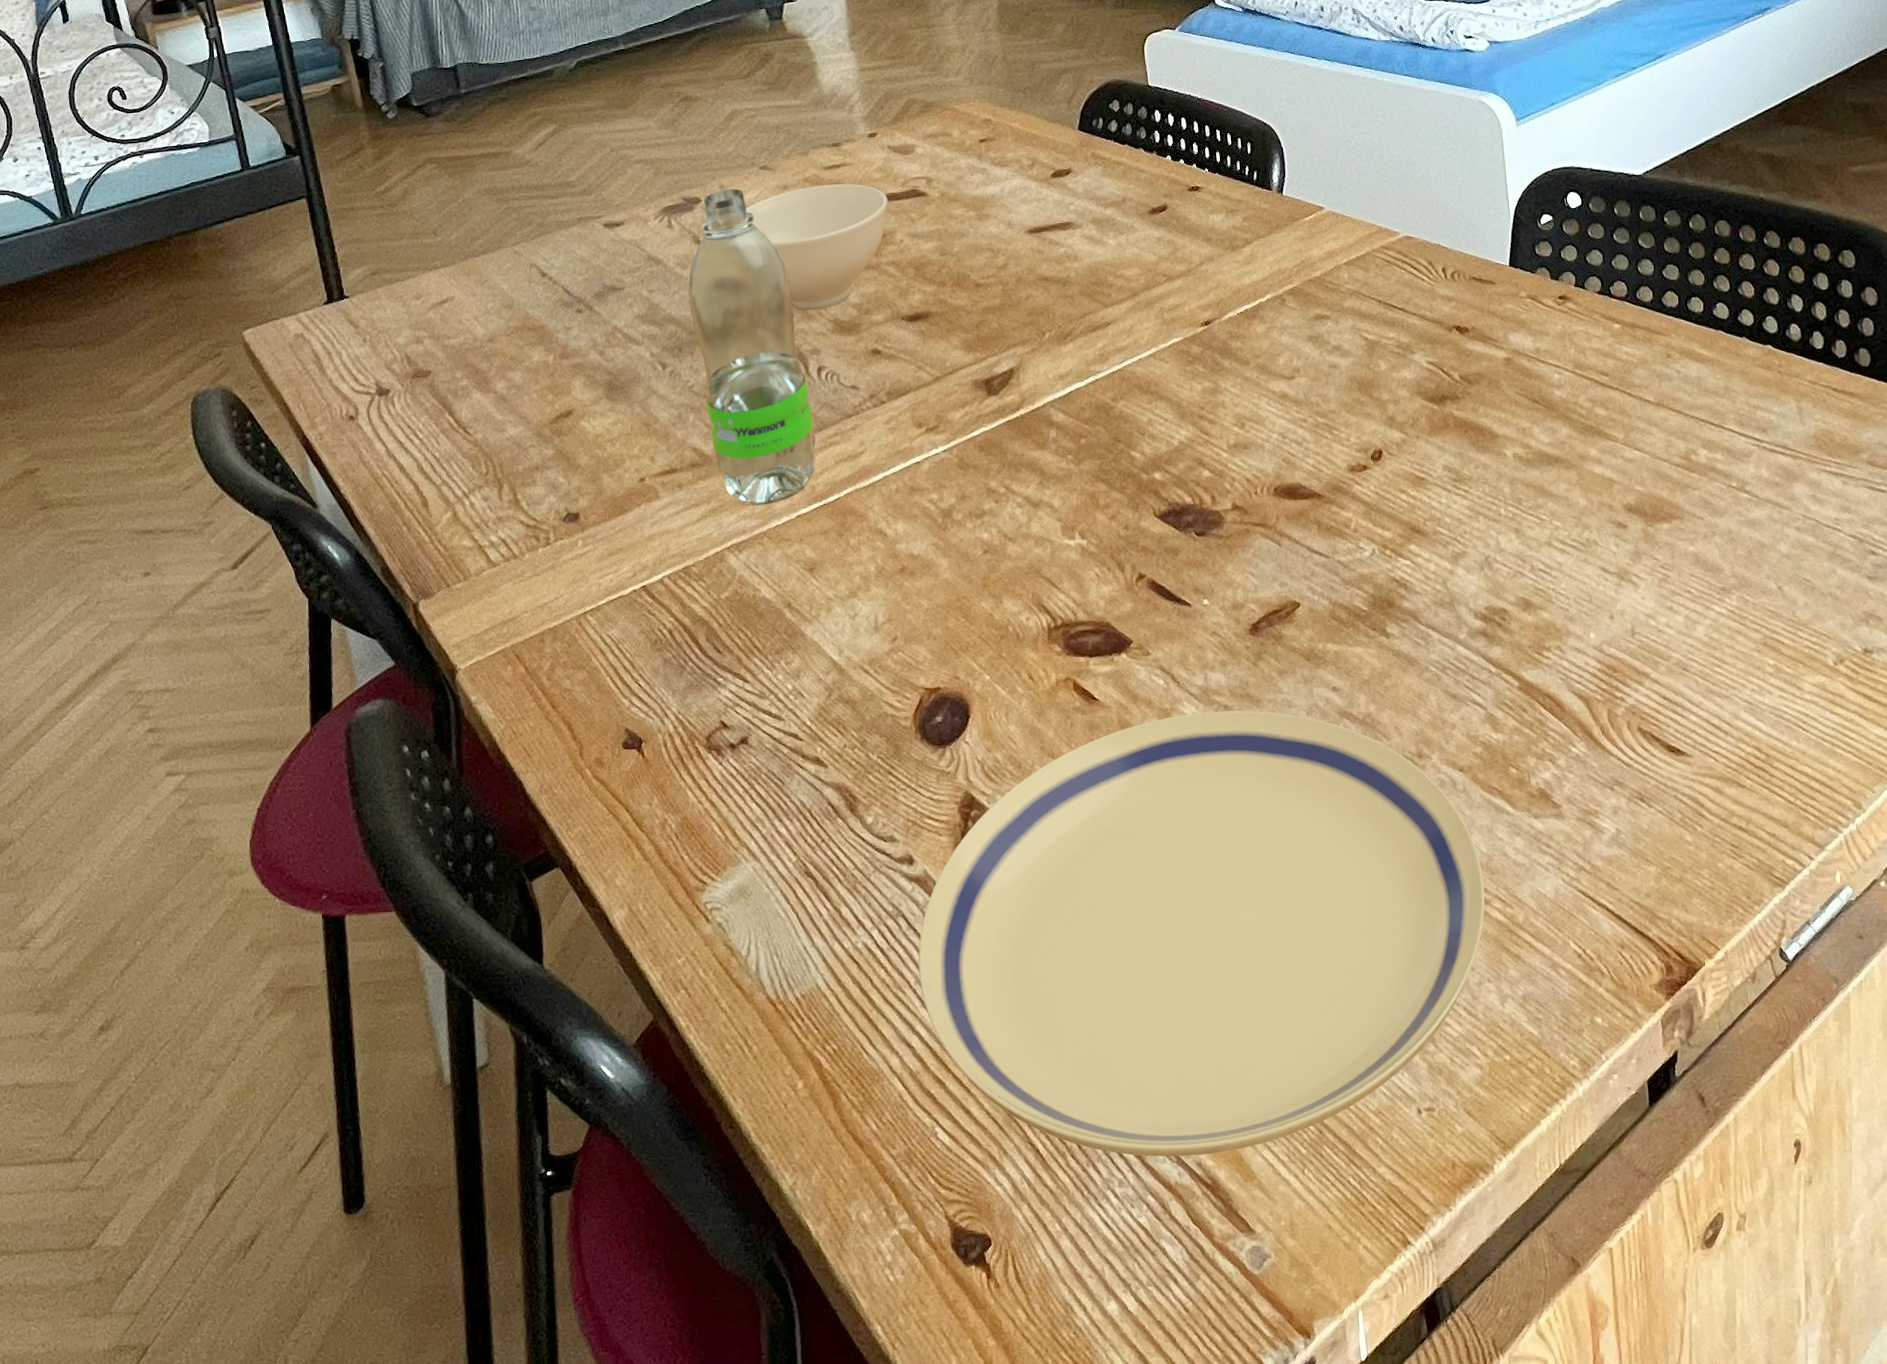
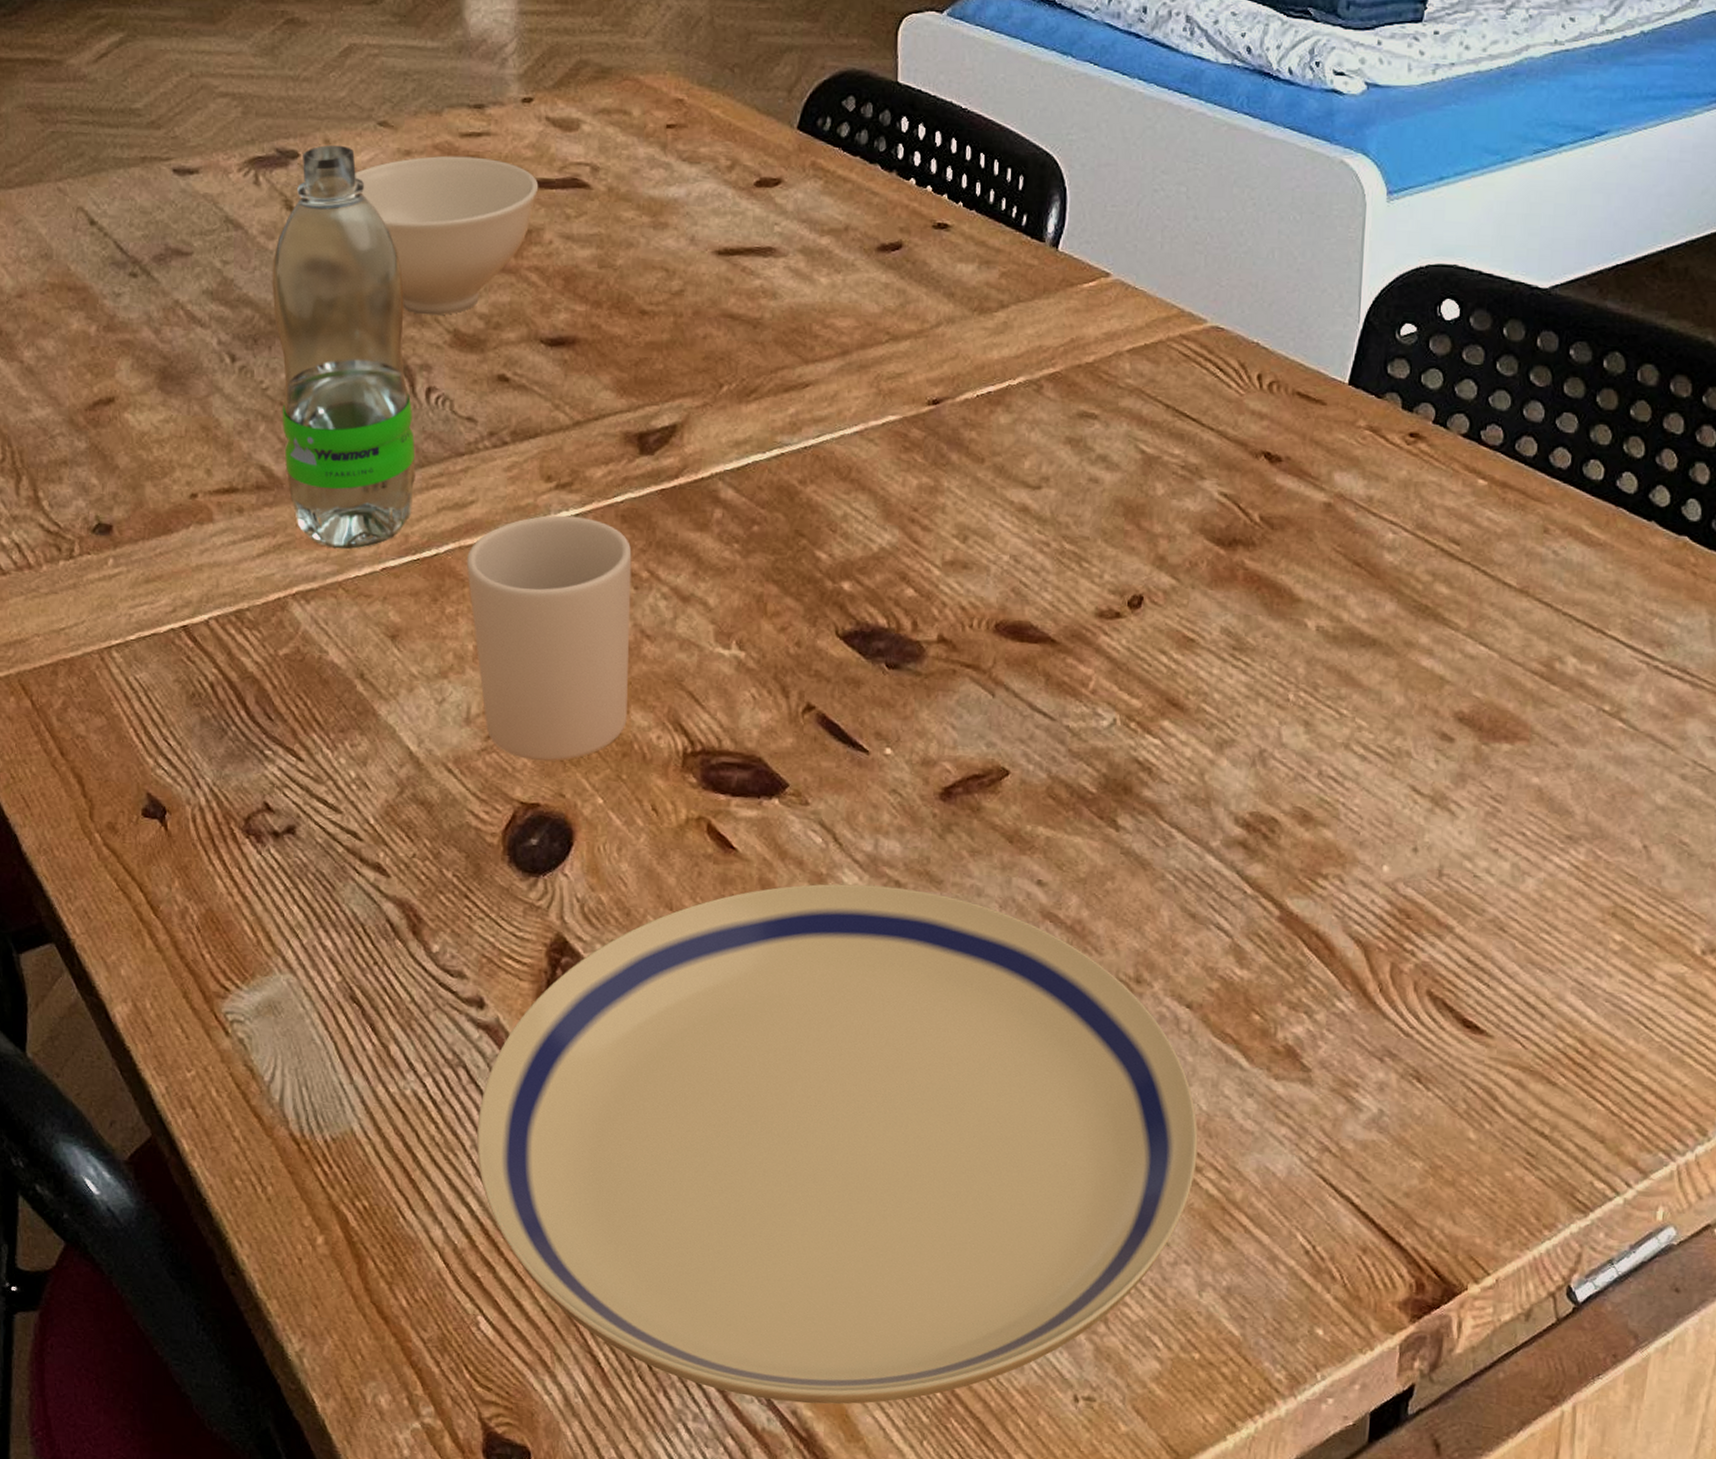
mug: none [862,452,1001,653] -> present [467,515,632,762]

